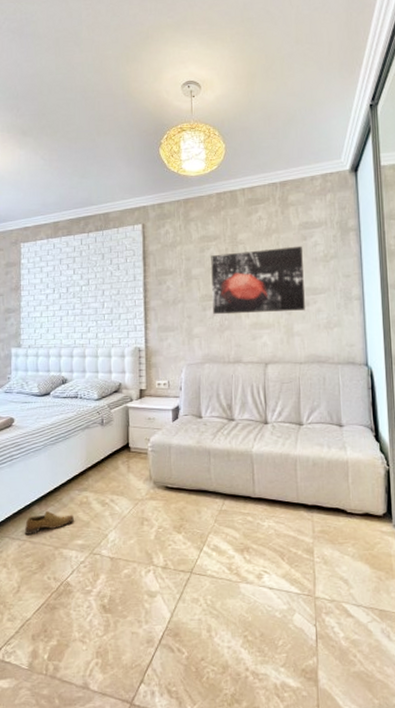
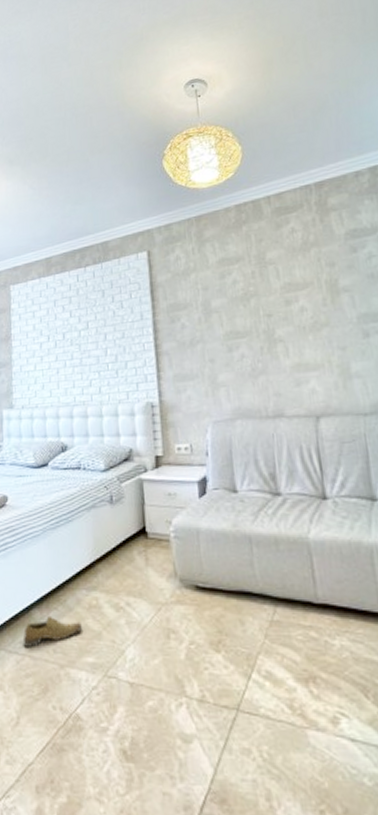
wall art: present [211,245,305,315] -> none [233,259,364,357]

